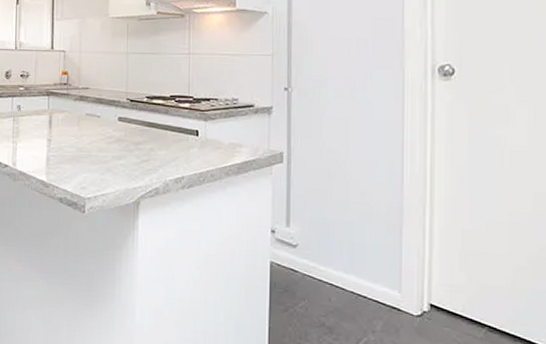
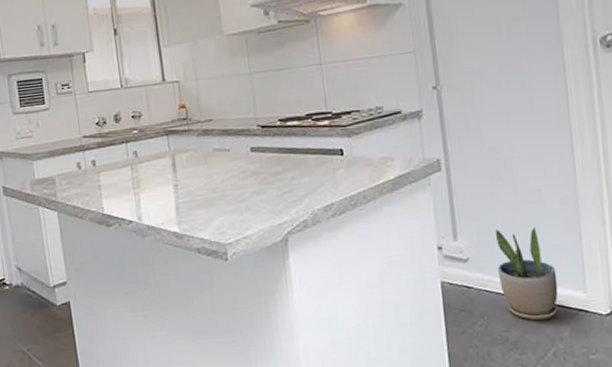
potted plant: none [322,223,376,312] -> present [495,228,558,321]

